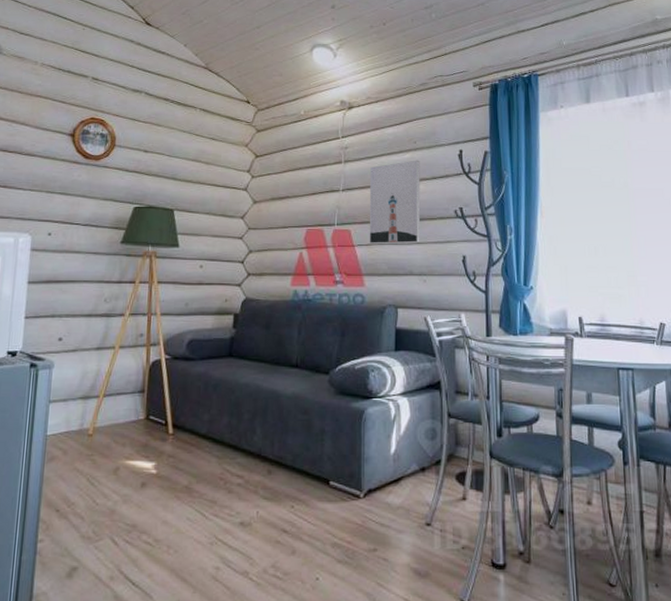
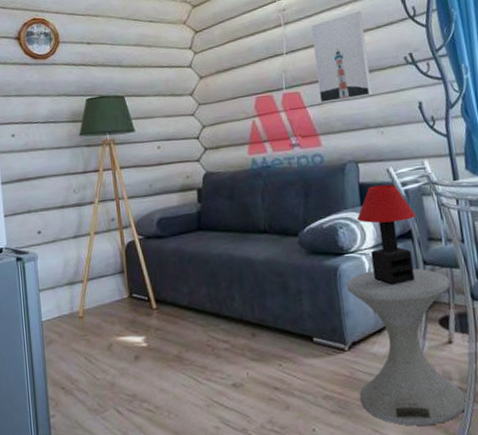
side table: none [368,418,472,583] -> present [346,268,467,426]
table lamp: none [389,332,447,435] -> present [357,184,416,285]

